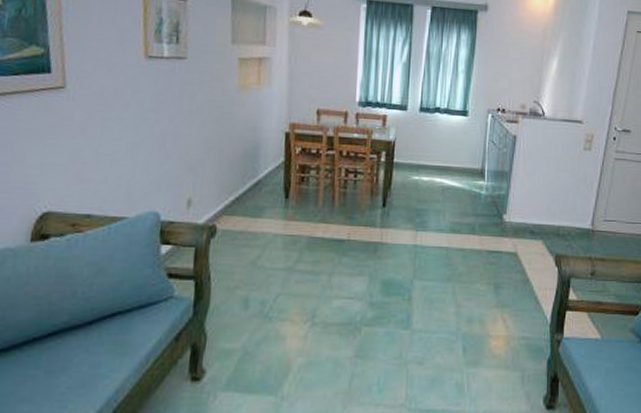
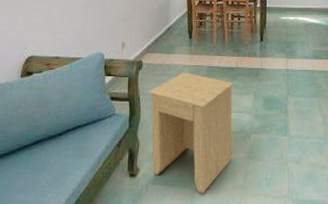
side table: none [222,243,343,402] -> present [148,72,234,193]

